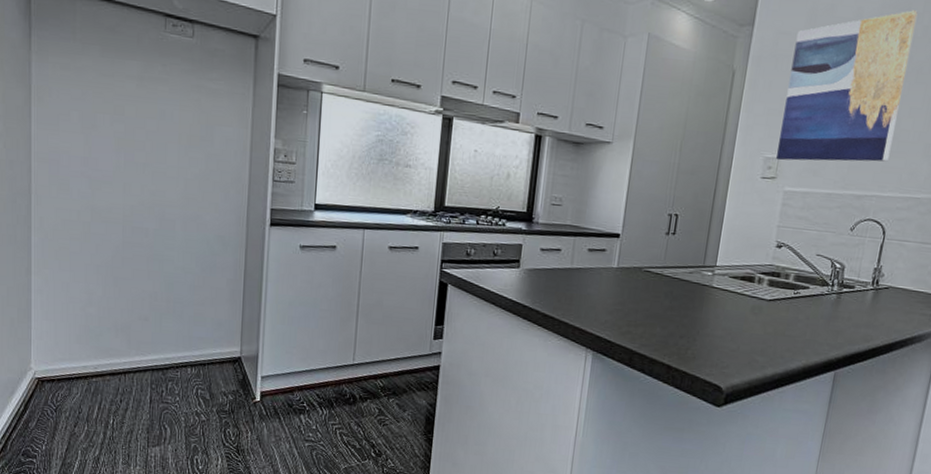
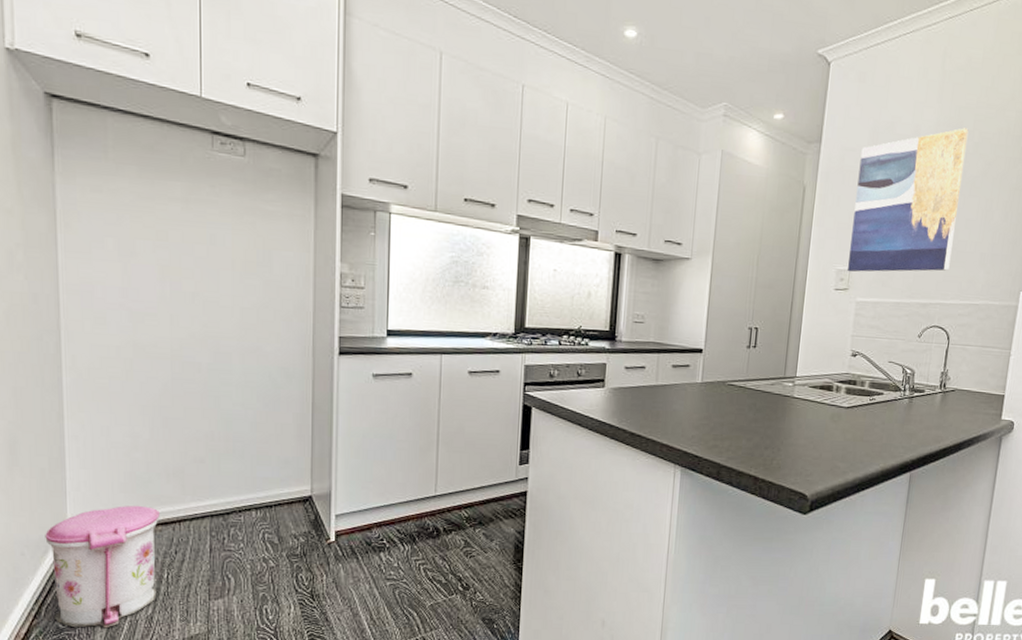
trash can: none [12,355,108,465] -> present [45,505,160,628]

